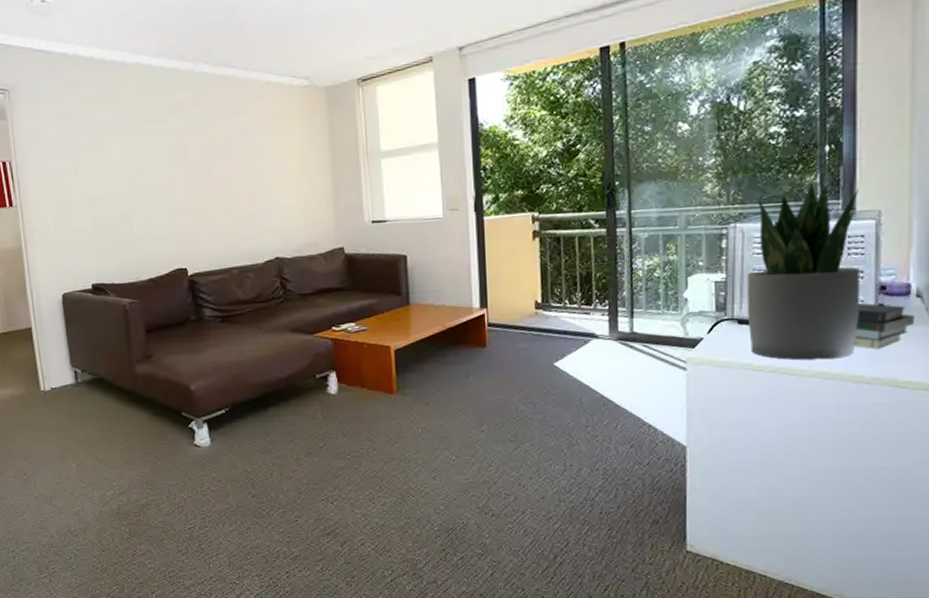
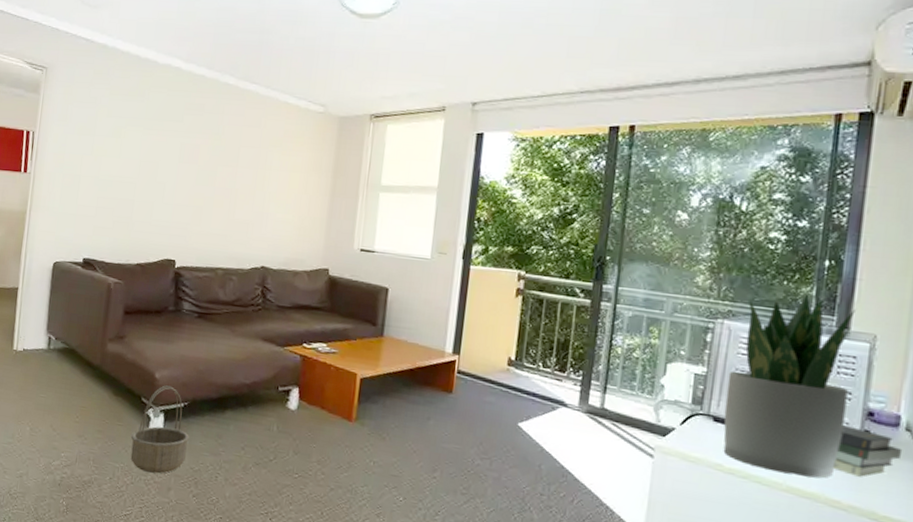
basket: none [178,395,237,483] -> present [130,385,189,474]

